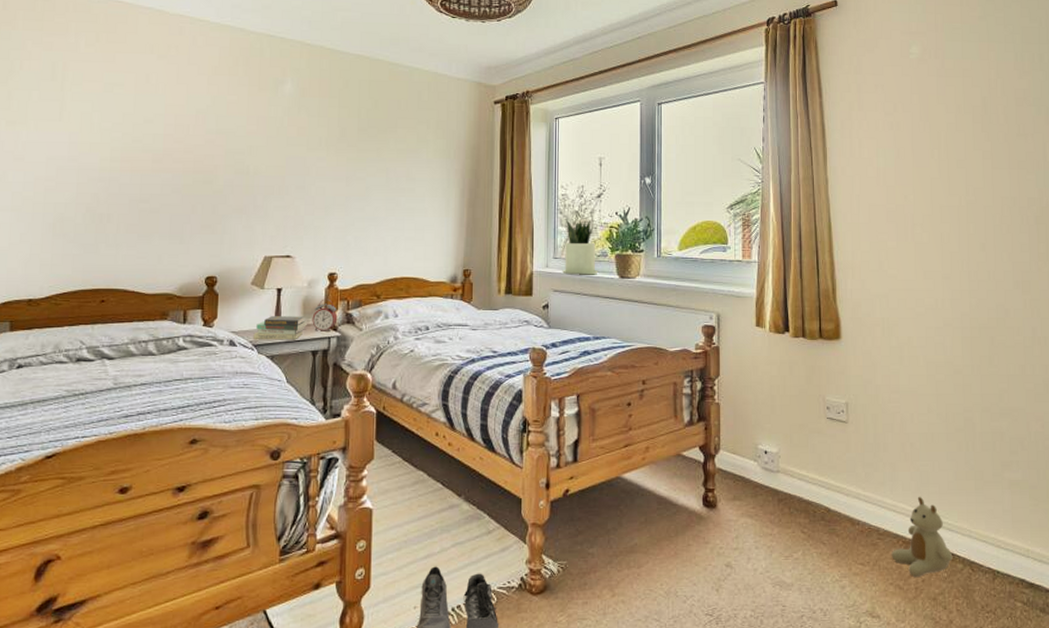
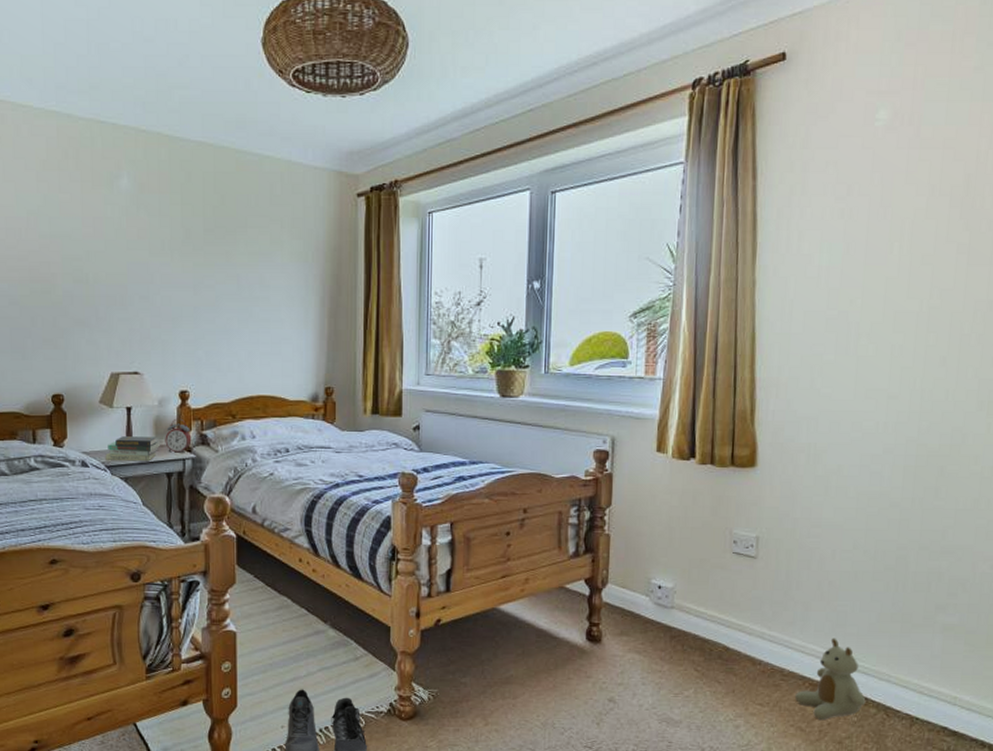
planter: present [562,219,598,275] -> none [435,330,476,394]

